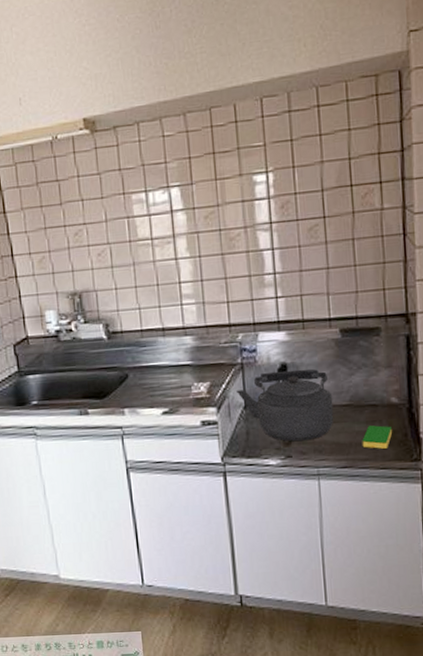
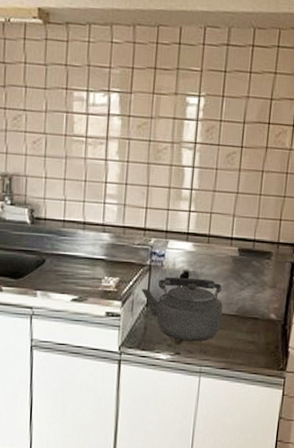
dish sponge: present [362,425,393,449] -> none [240,336,267,357]

